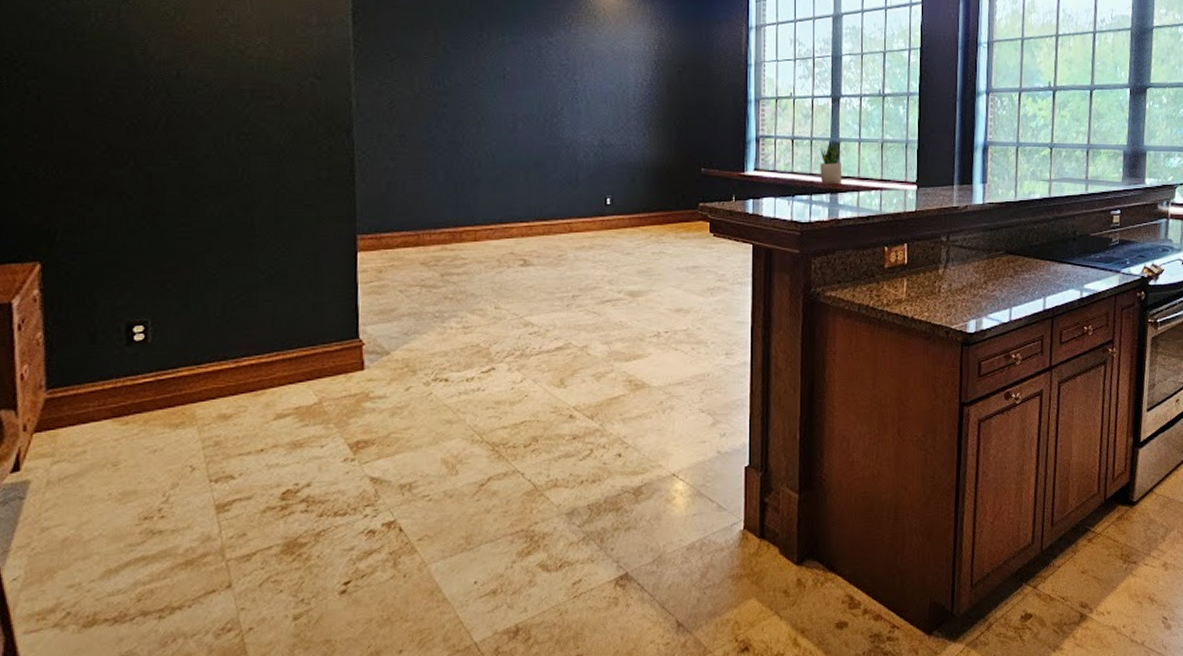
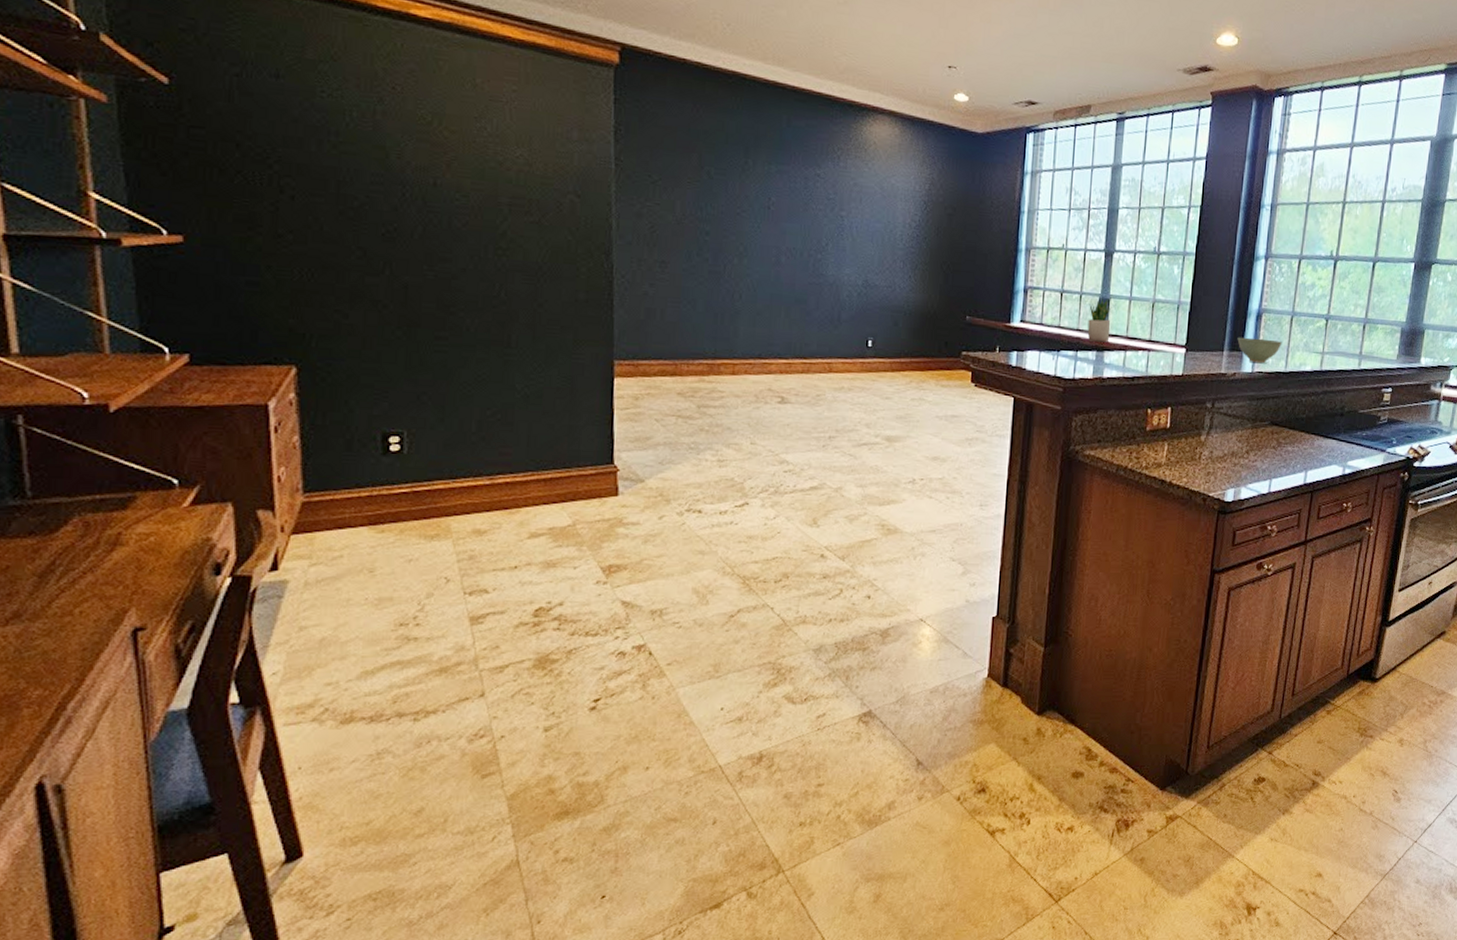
bowl: none [966,170,1010,195] -> present [1237,337,1282,364]

